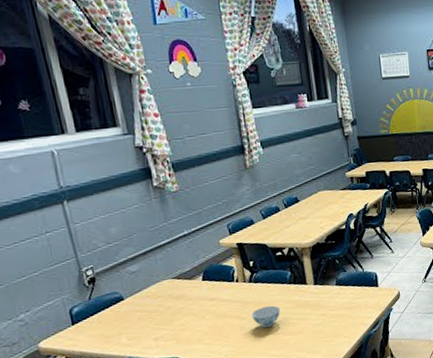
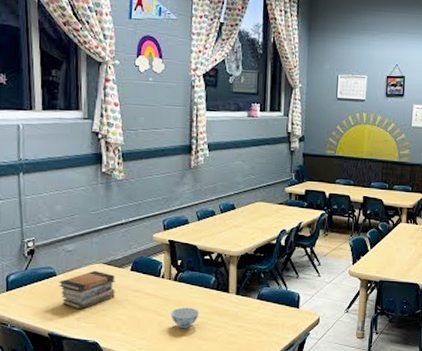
book stack: none [128,287,191,330] -> present [59,270,115,310]

